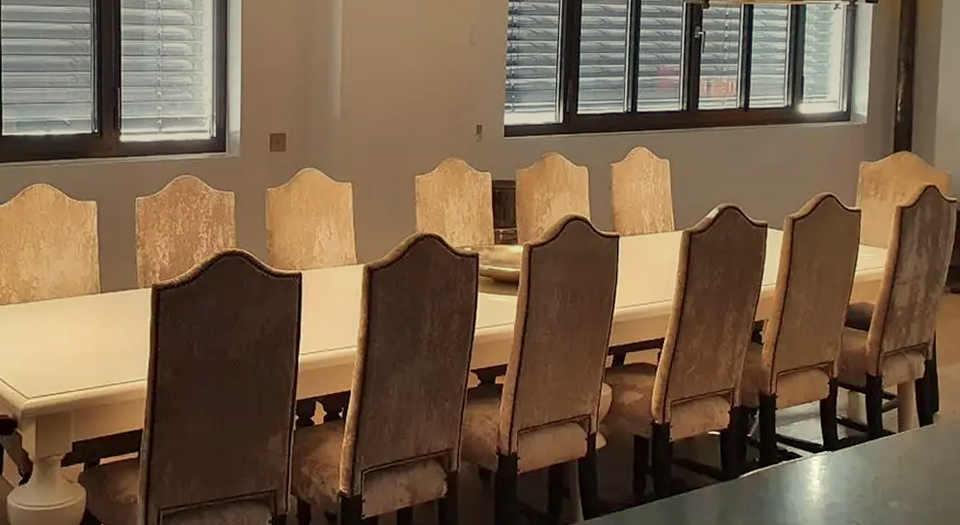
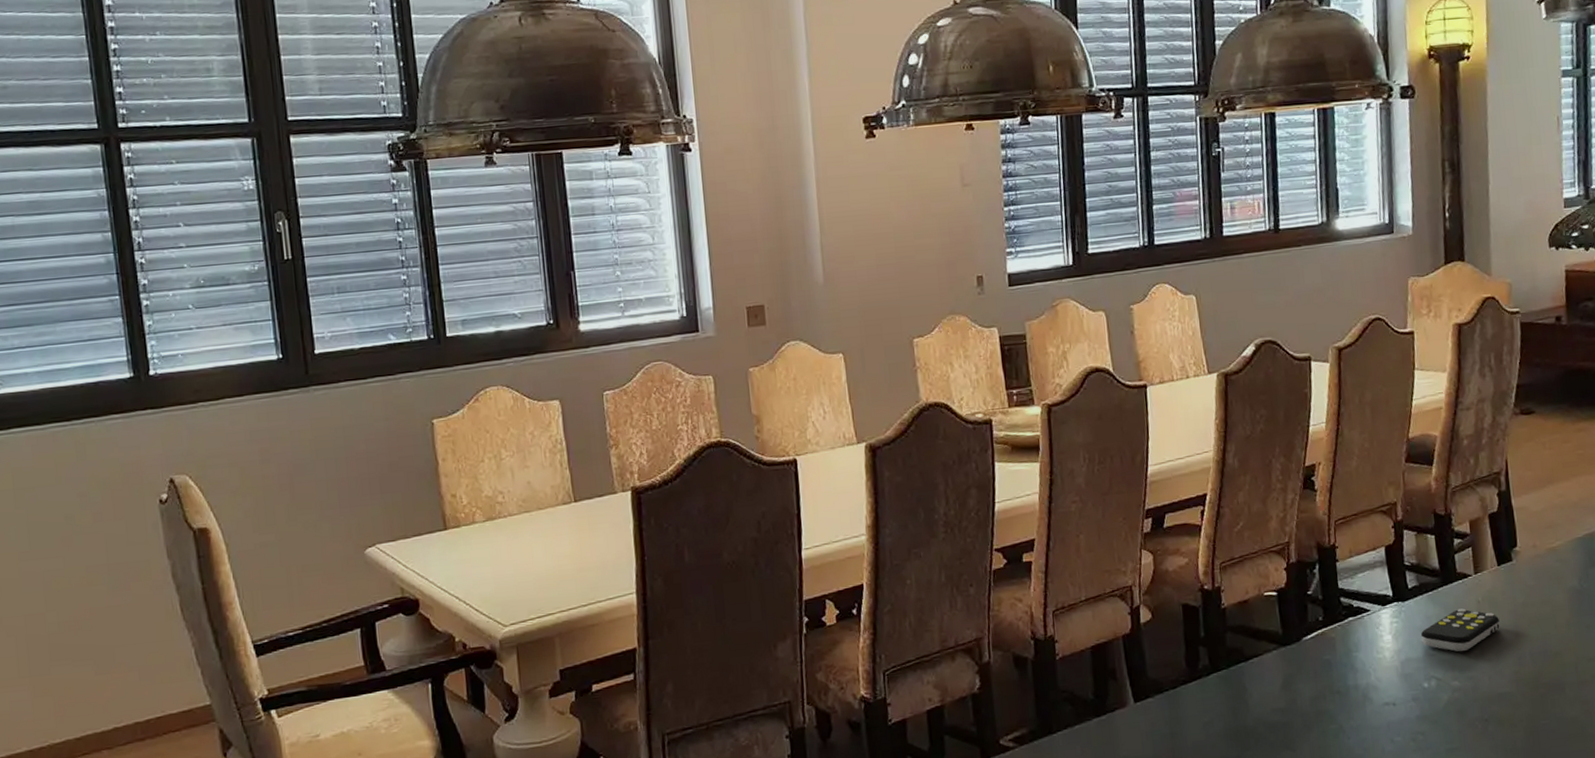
remote control: none [846,462,918,502] -> present [1420,608,1500,652]

